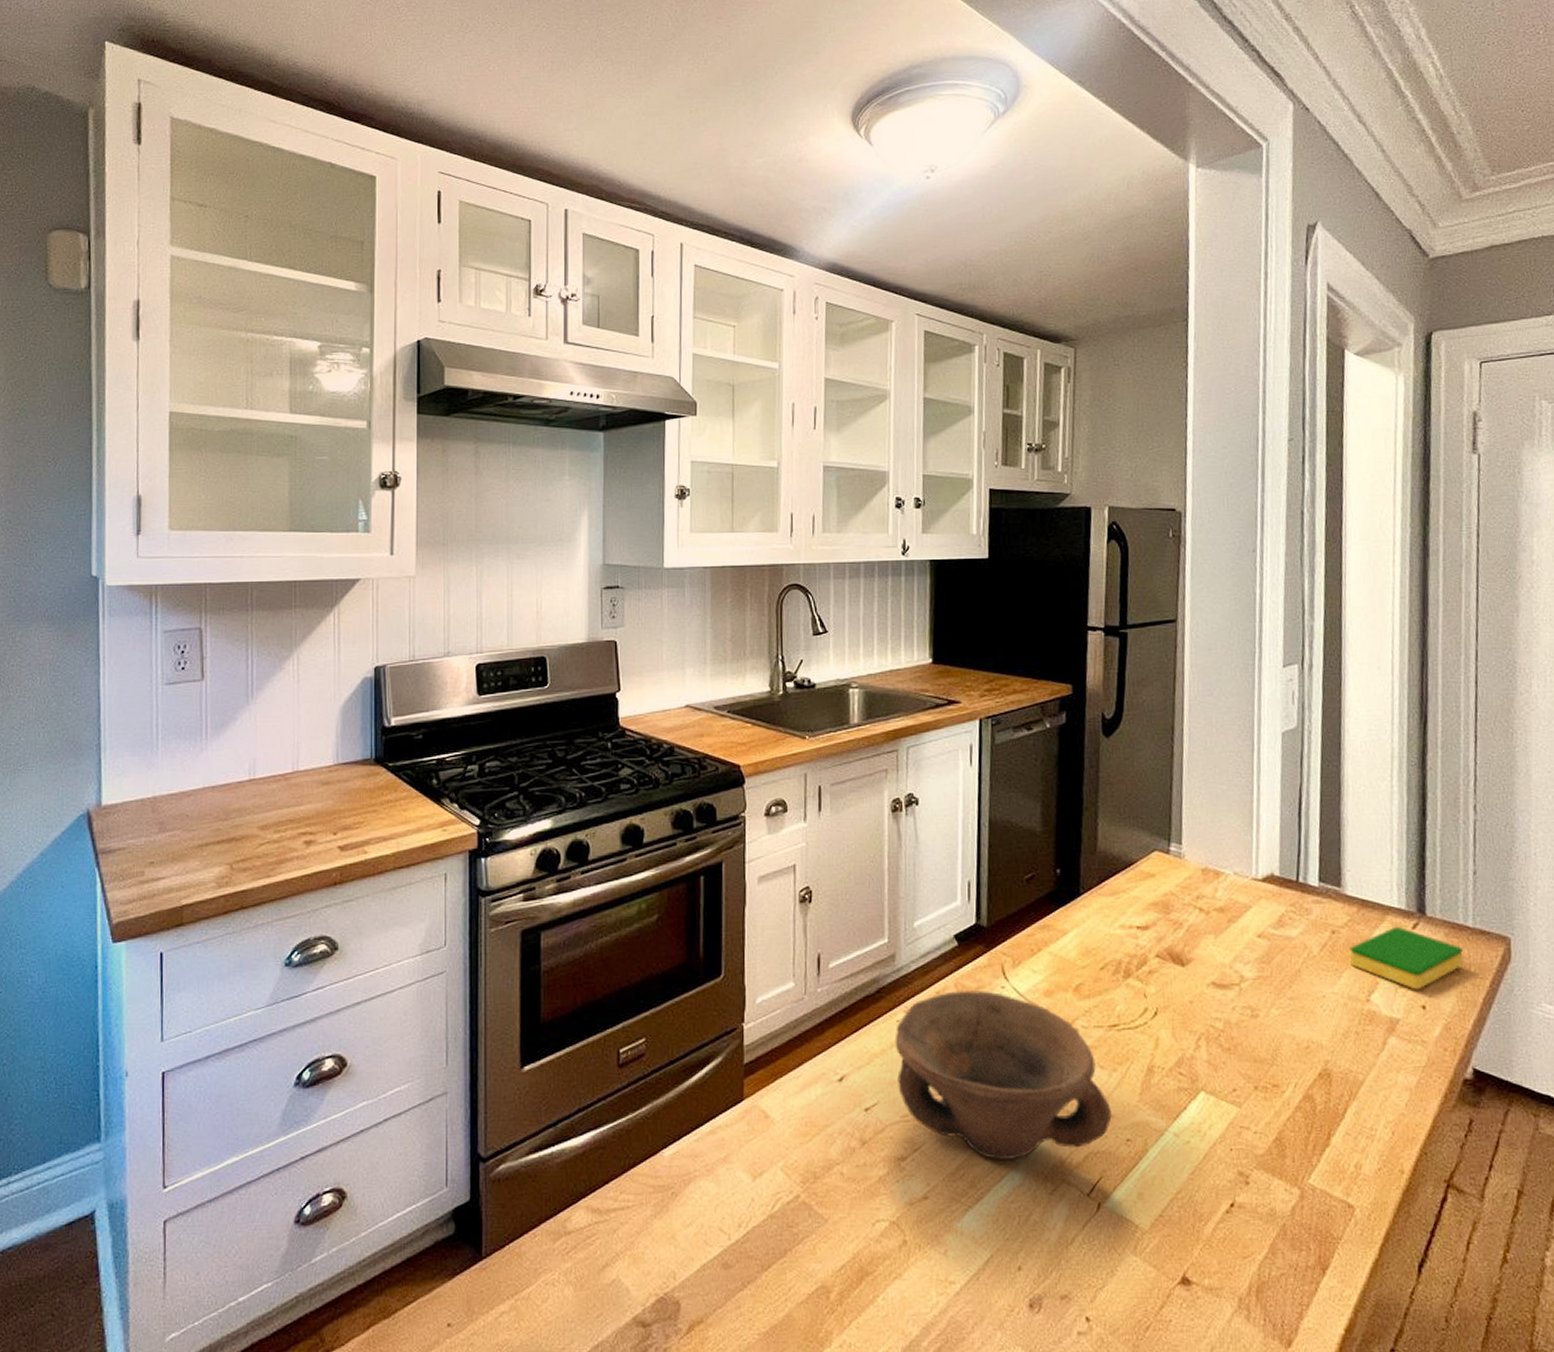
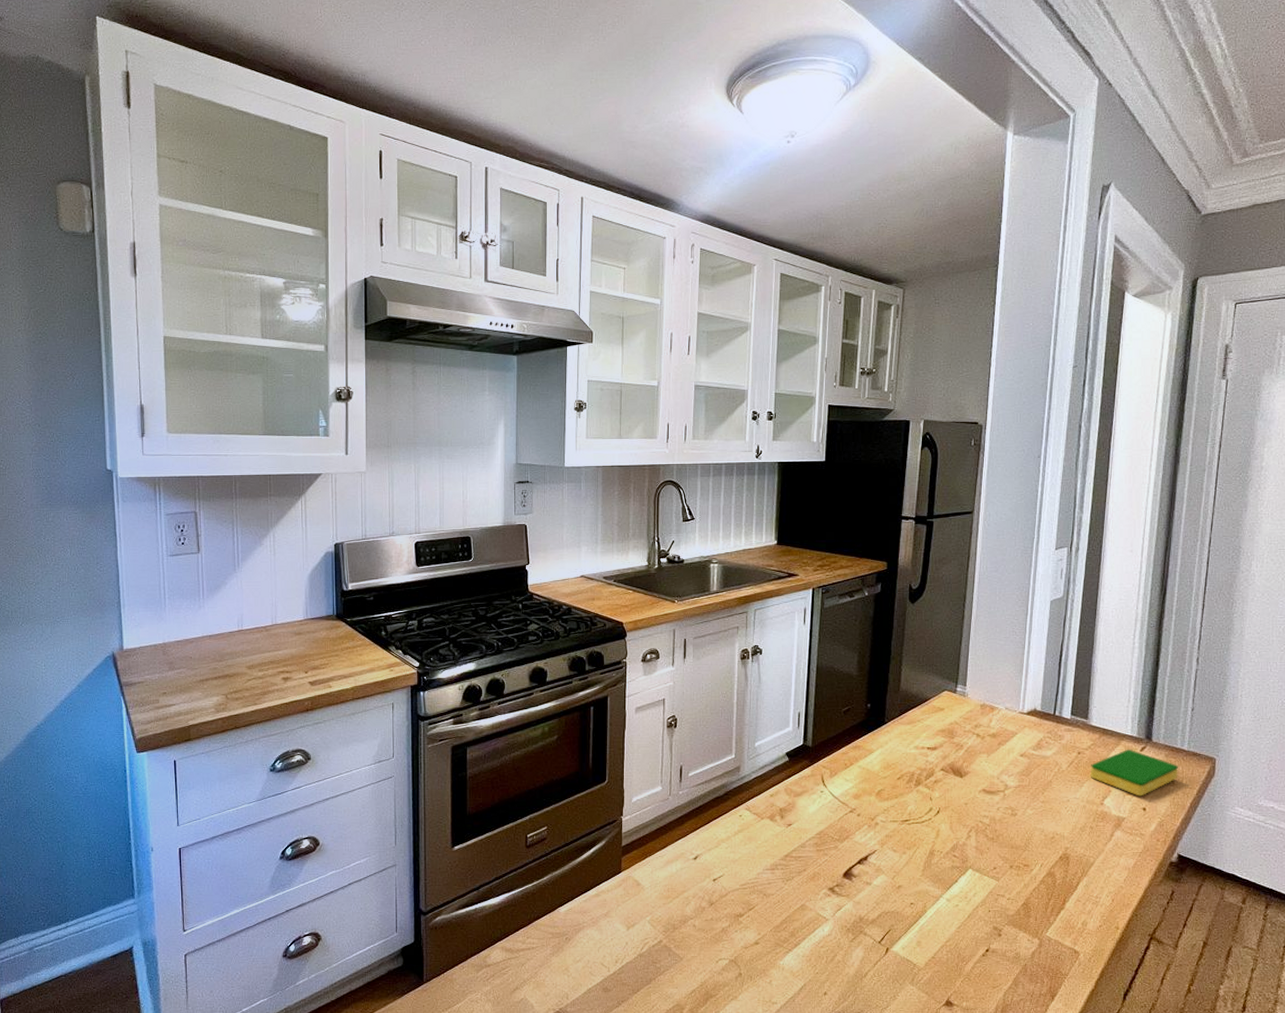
bowl: present [895,989,1112,1159] -> none [737,793,900,916]

